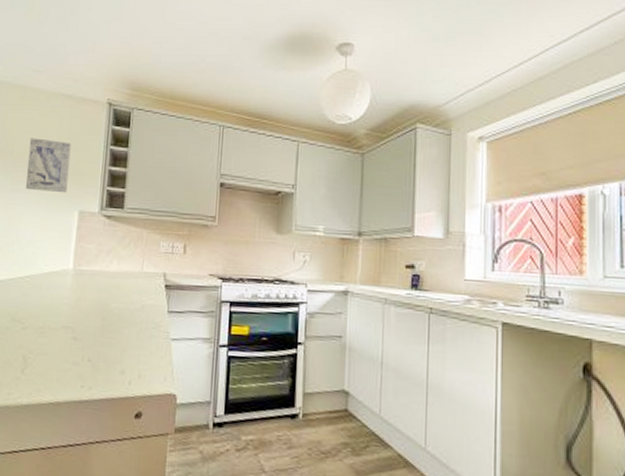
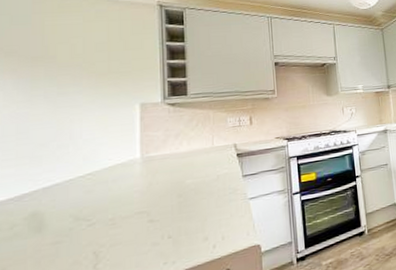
wall art: present [26,138,72,193] -> none [75,42,125,92]

